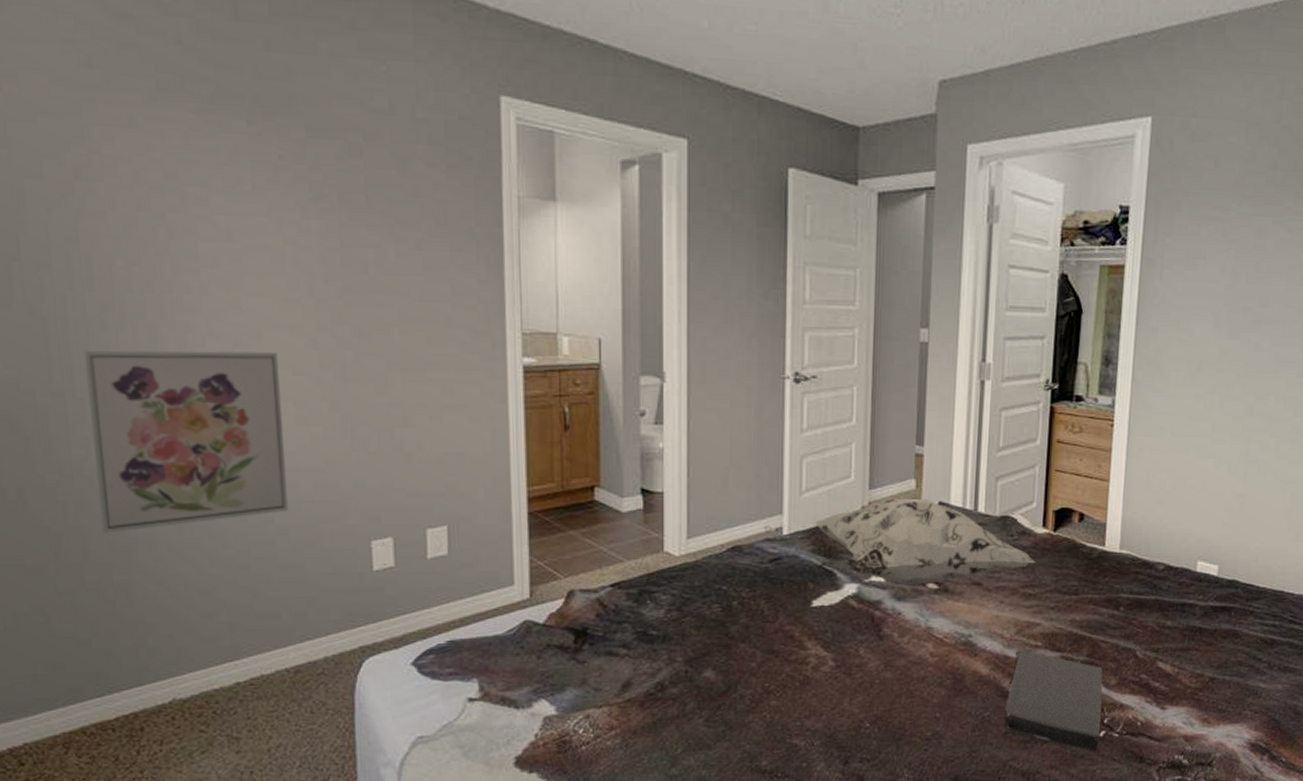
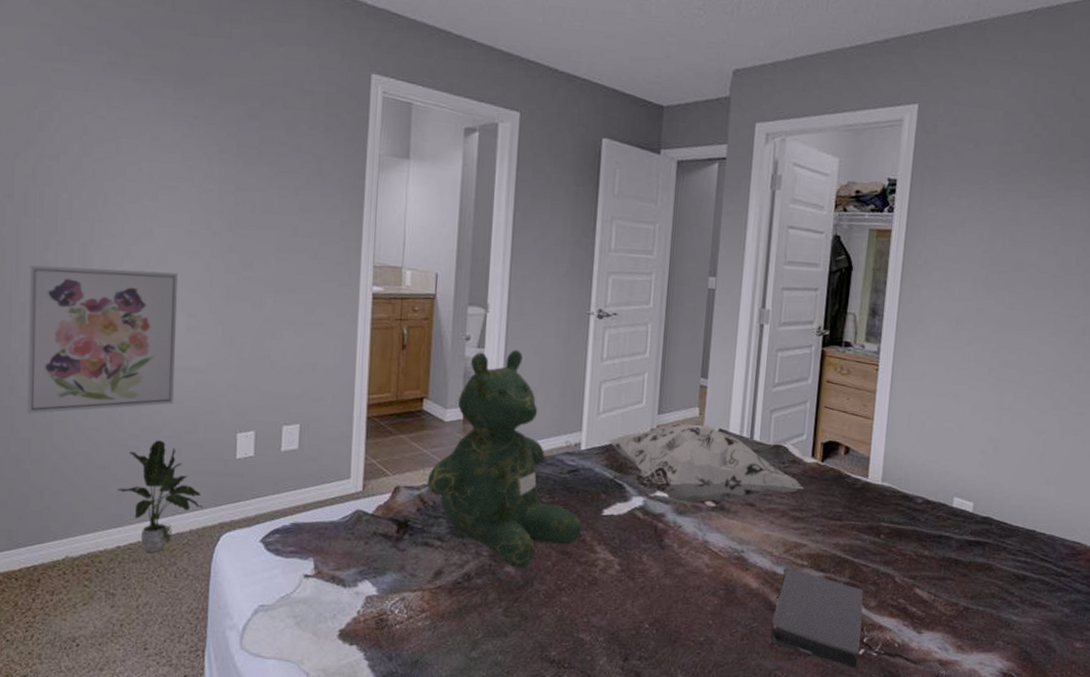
potted plant: none [227,555,339,688] -> present [116,440,204,553]
teddy bear: none [606,424,789,673] -> present [427,349,582,568]

